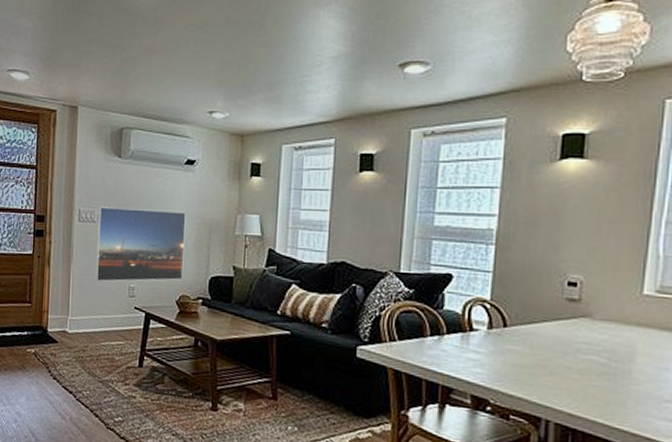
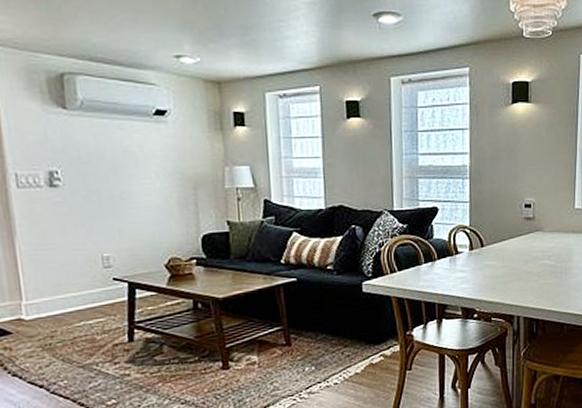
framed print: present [95,206,186,282] -> none [44,167,170,255]

